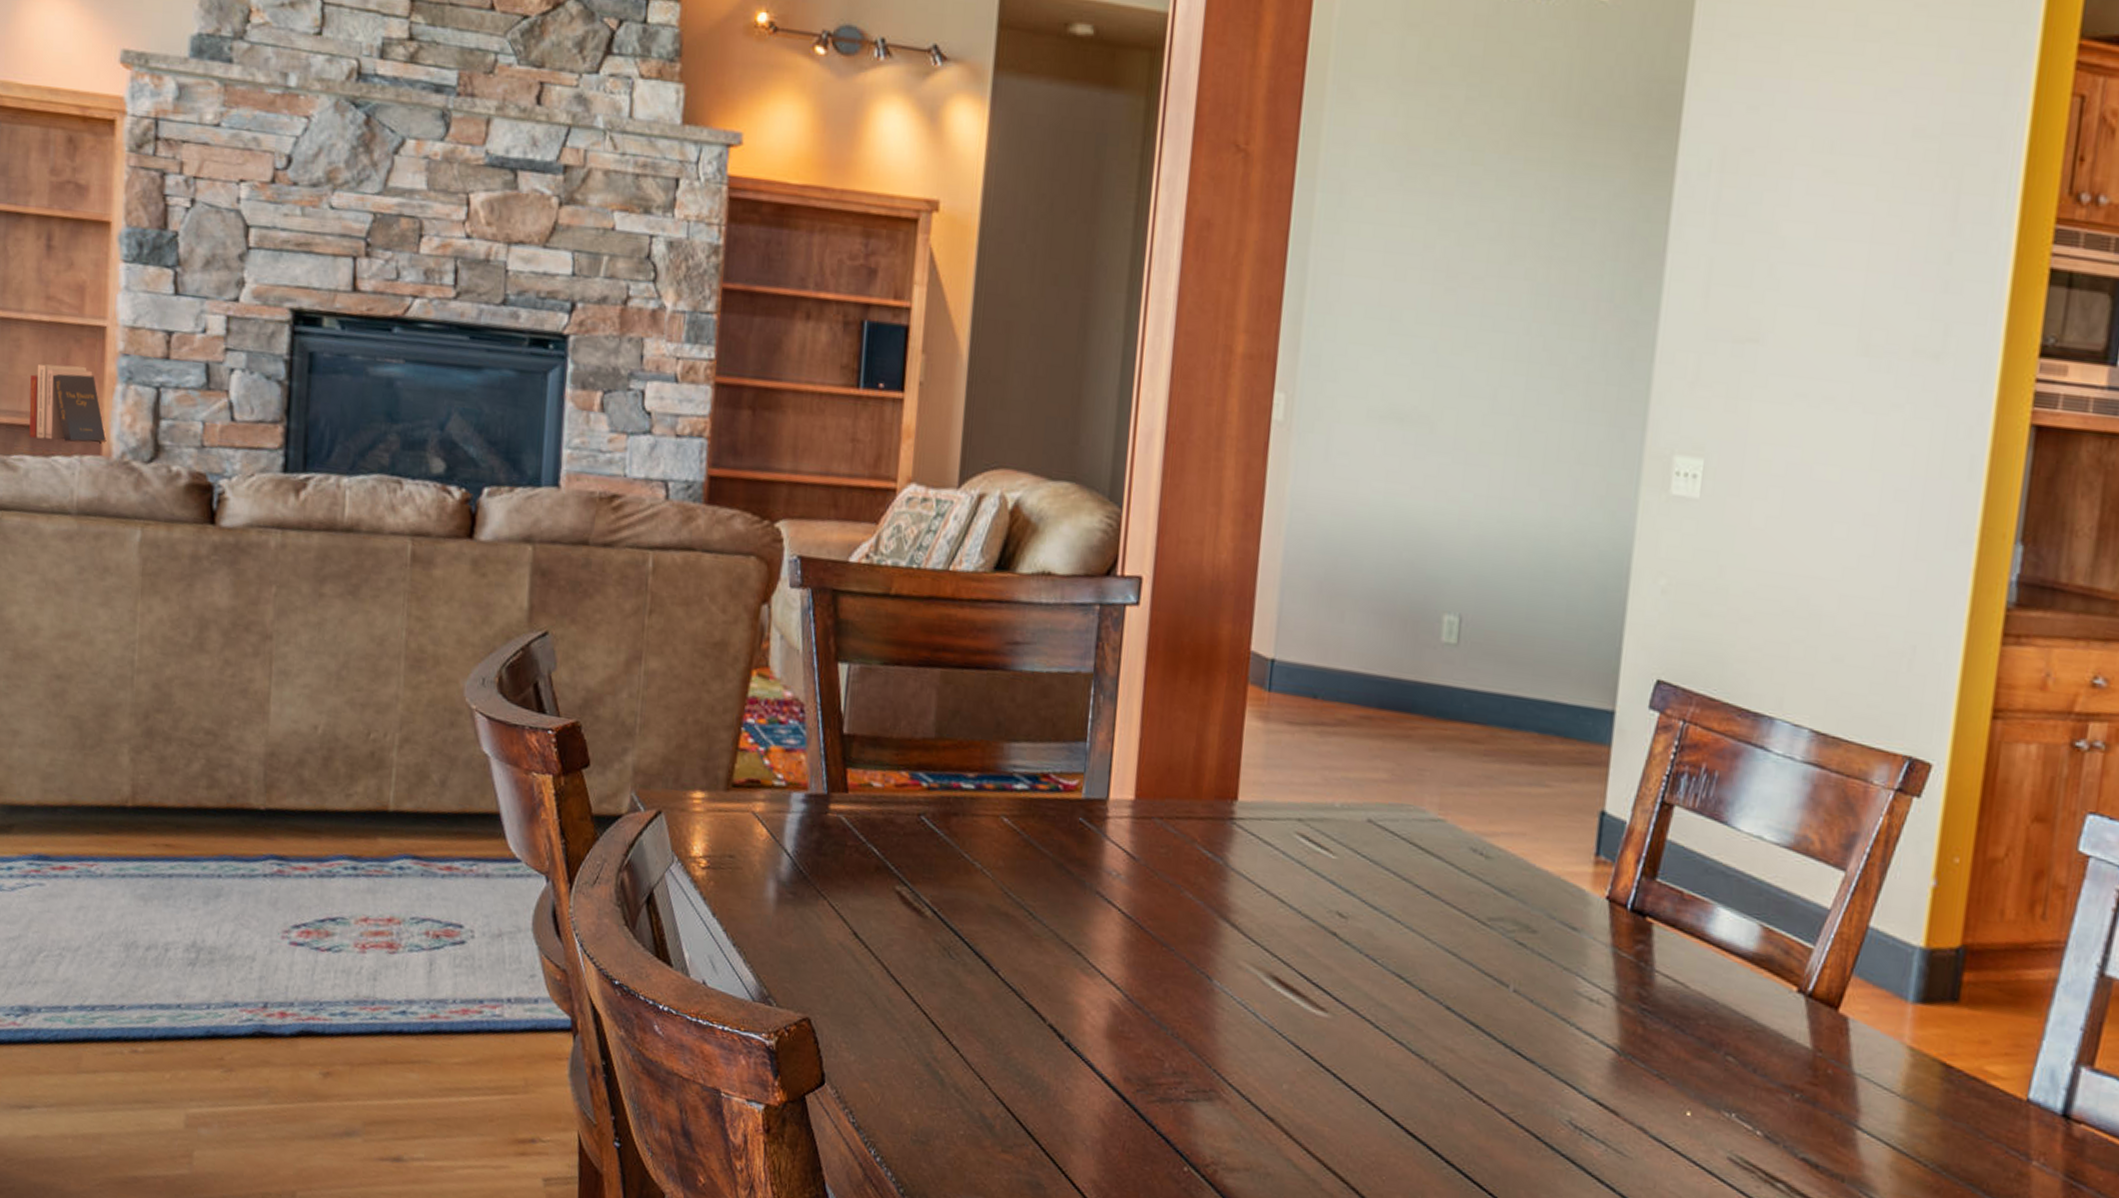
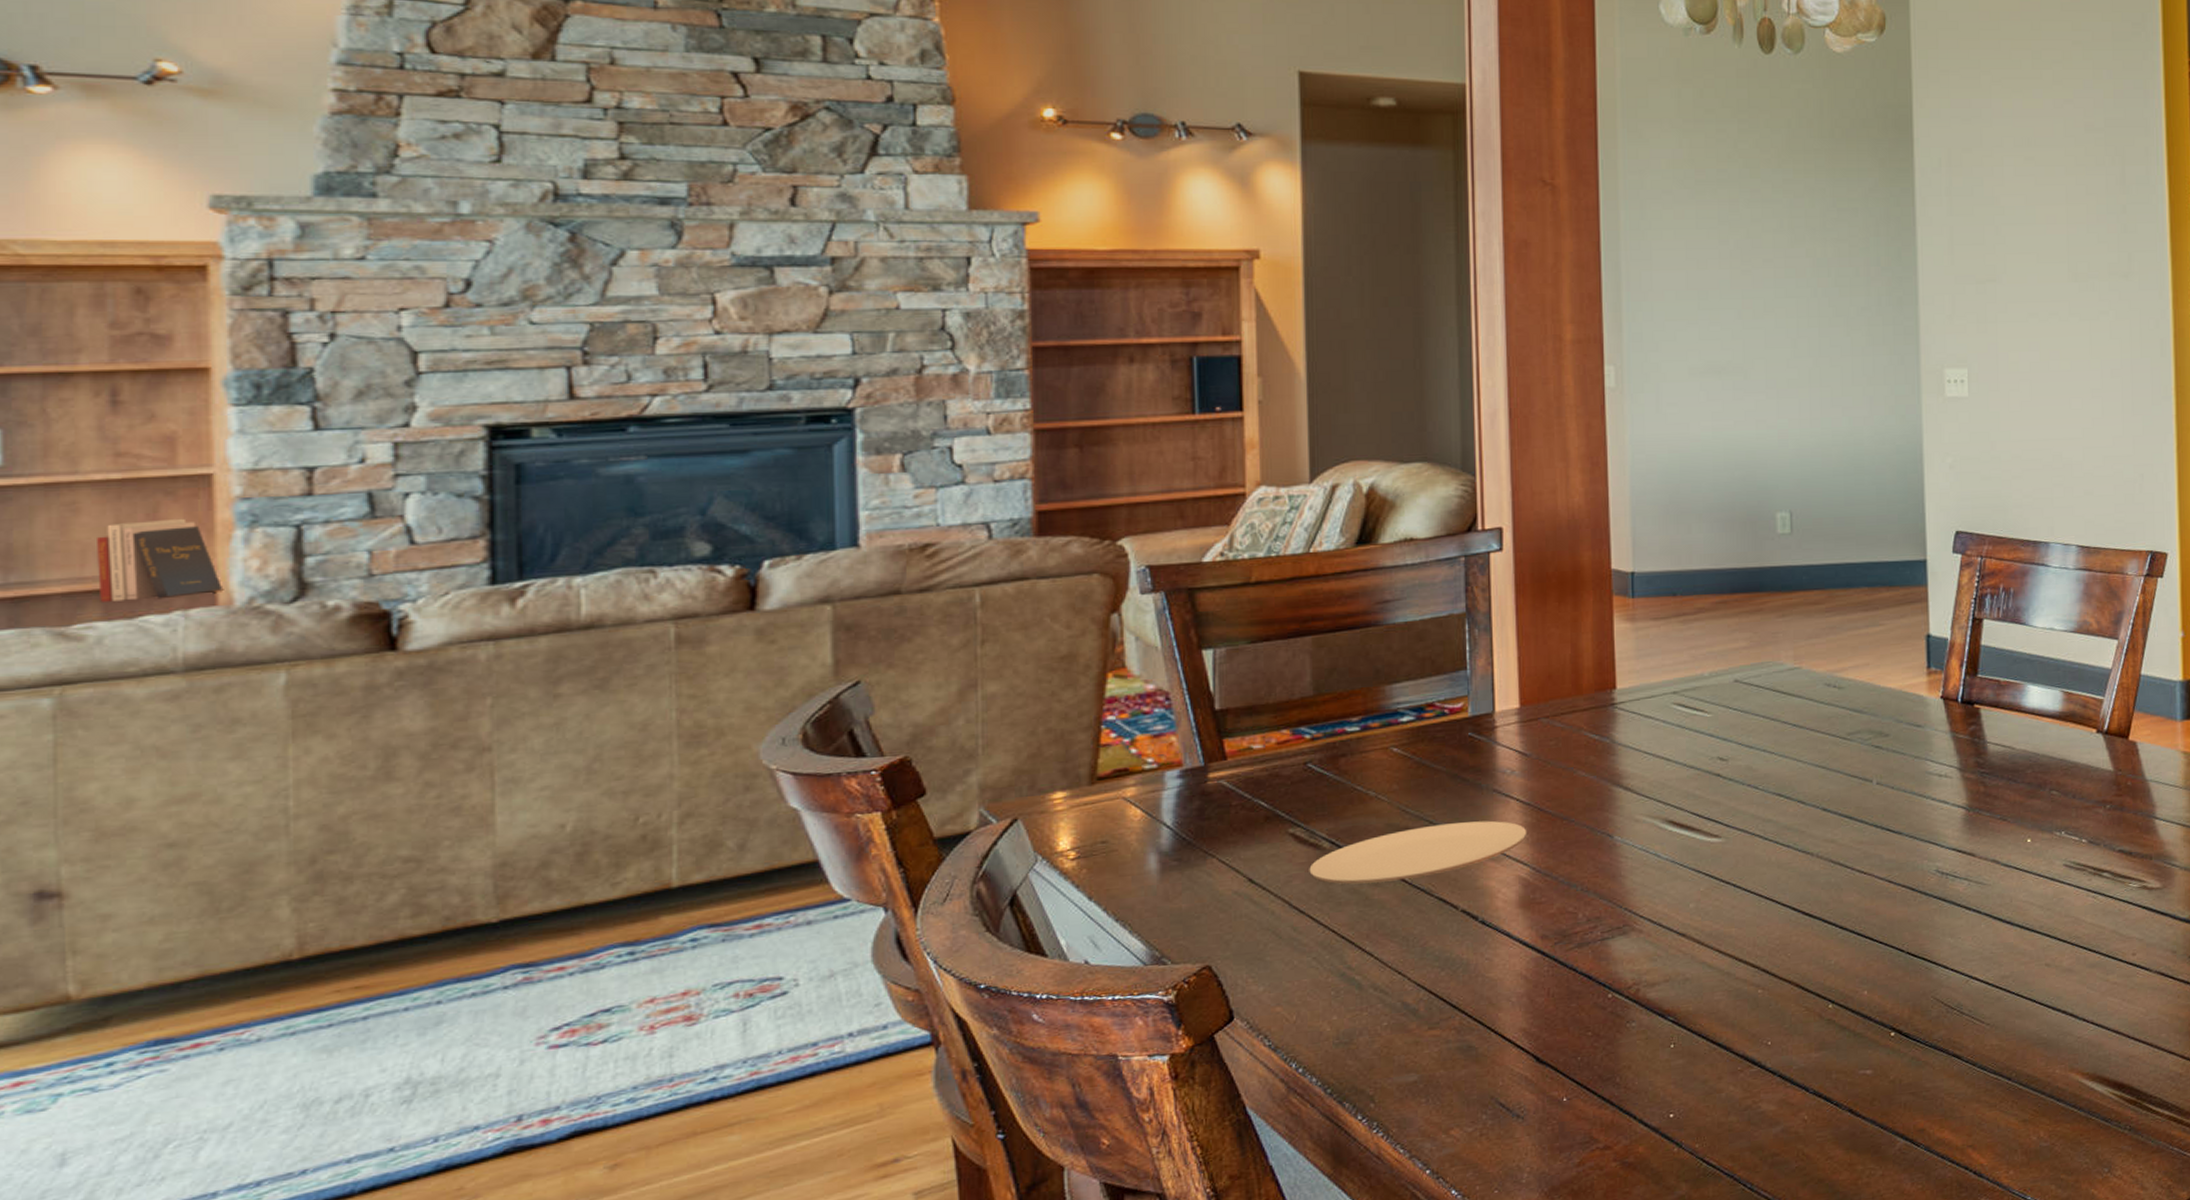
plate: none [909,915,1125,976] -> present [1309,820,1527,884]

